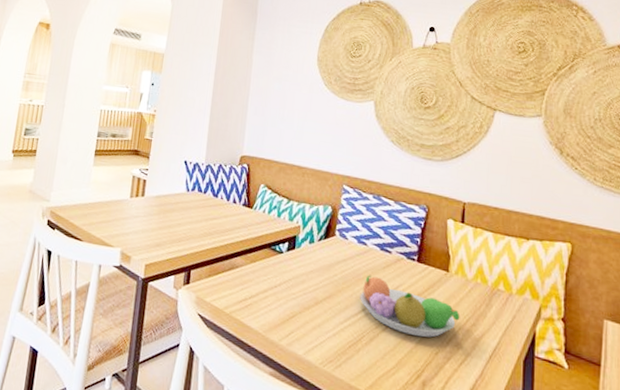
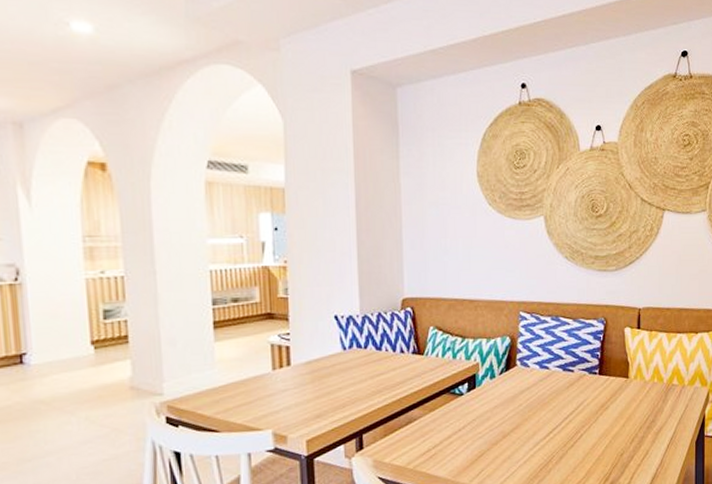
fruit bowl: present [360,275,460,338] -> none [547,397,641,445]

